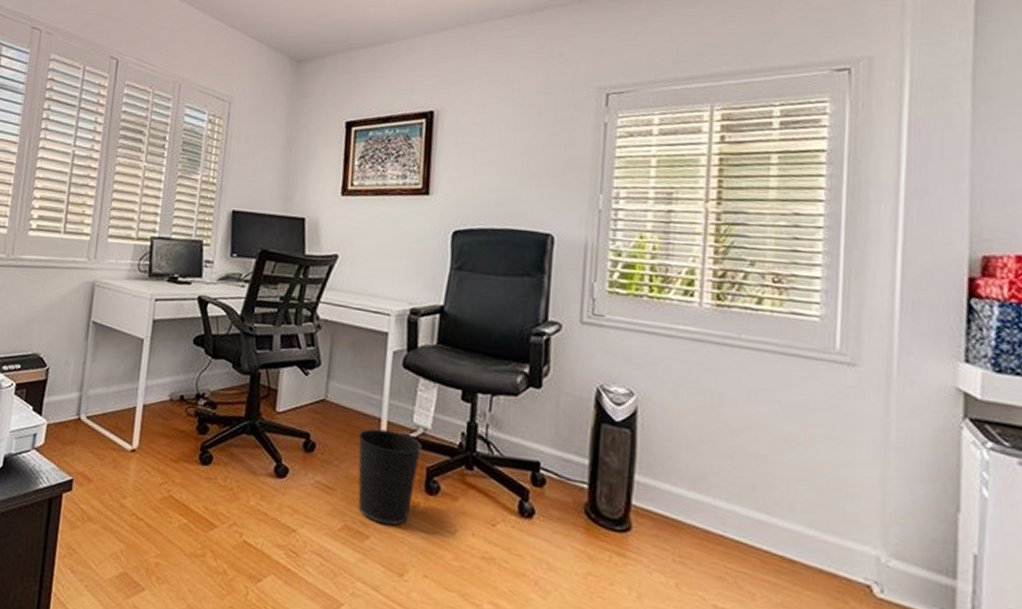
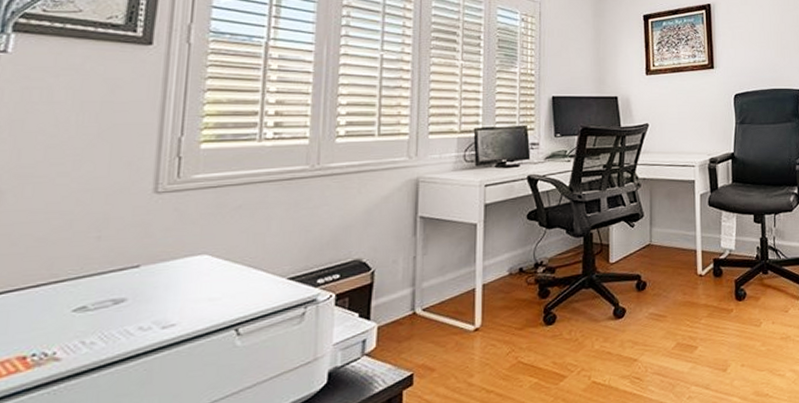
wastebasket: present [358,428,423,526] -> none [680,257,730,334]

